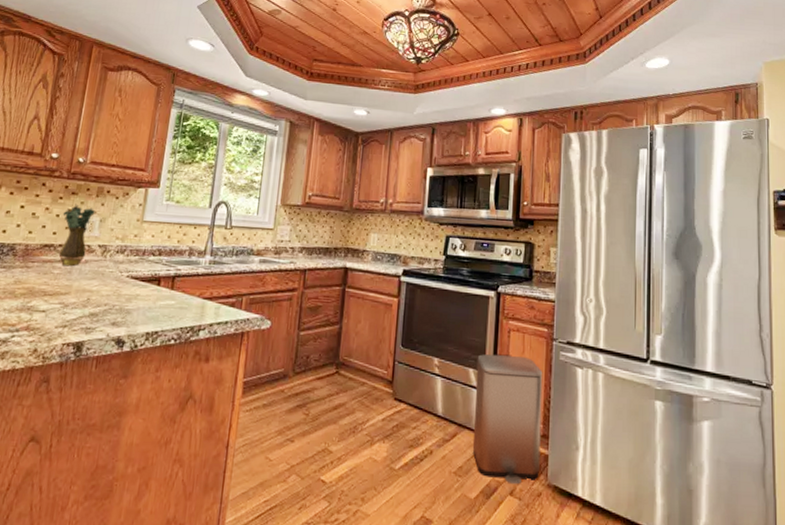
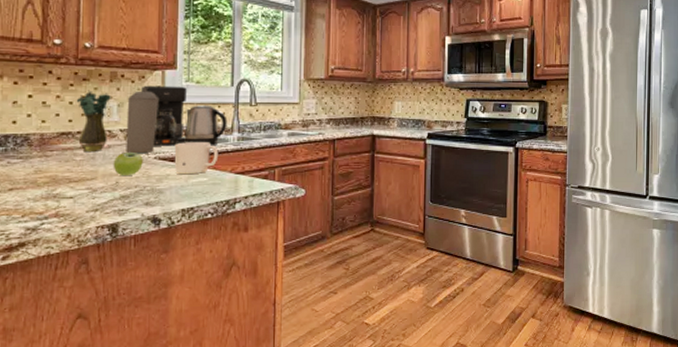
fruit: none [86,268,116,294] -> present [113,151,143,177]
canister: none [101,203,140,271] -> present [126,87,160,154]
coffee maker: none [124,202,167,265] -> present [141,85,187,146]
mug: none [144,262,190,297] -> present [174,142,219,175]
kettle: none [157,224,202,268] -> present [184,104,228,146]
pedal bin: present [472,354,543,485] -> none [498,201,558,309]

